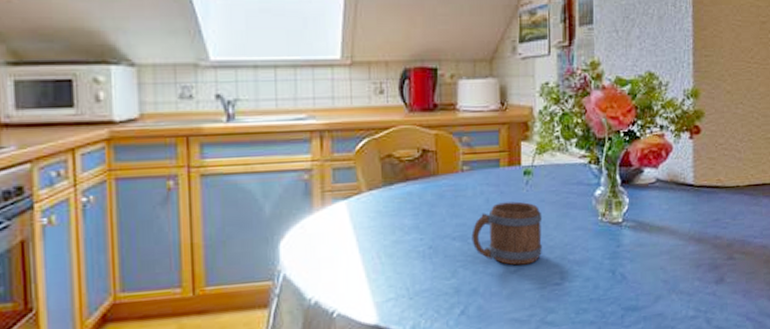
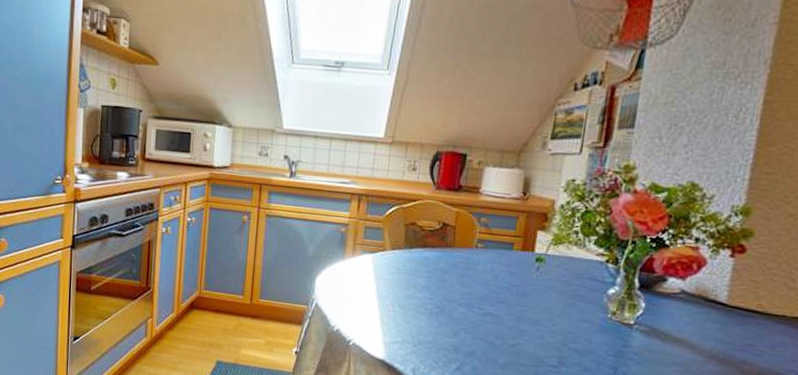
mug: present [471,201,543,266] -> none [476,281,549,342]

